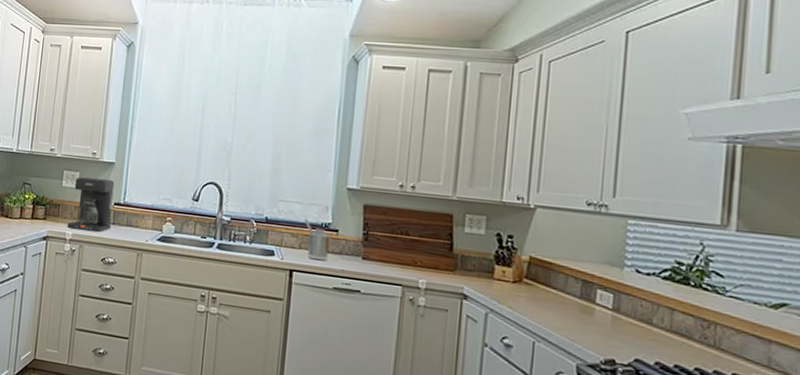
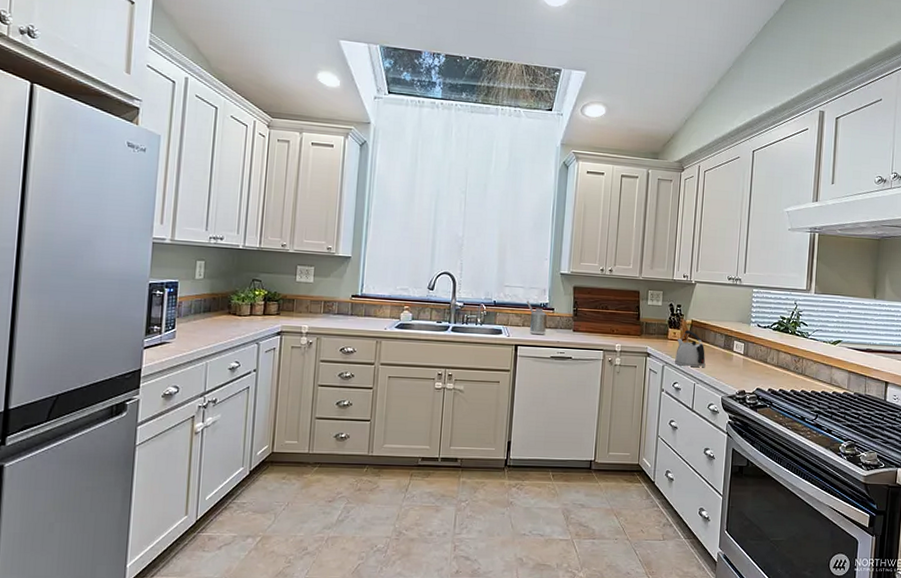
coffee maker: present [67,177,115,233] -> none [302,271,351,324]
kettle: none [503,268,552,322] -> present [674,330,706,368]

